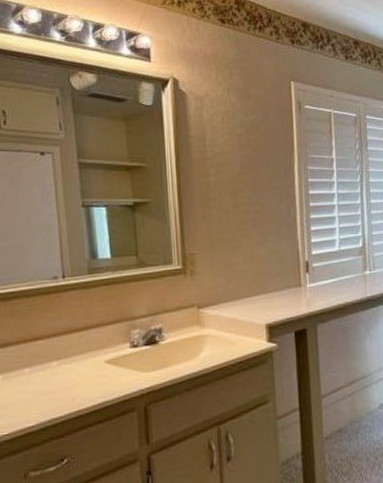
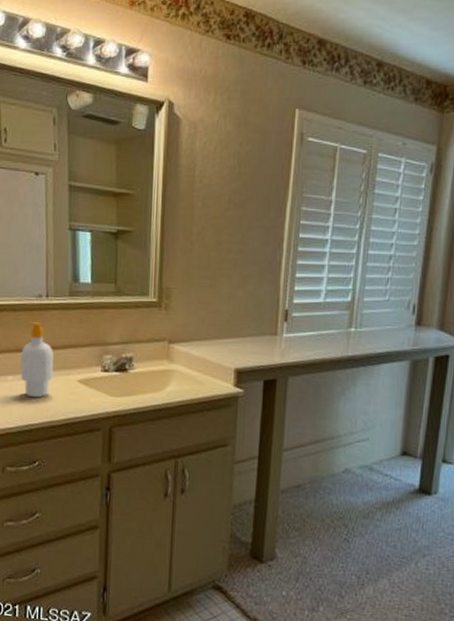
soap bottle: none [37,306,78,389] -> present [20,322,54,398]

